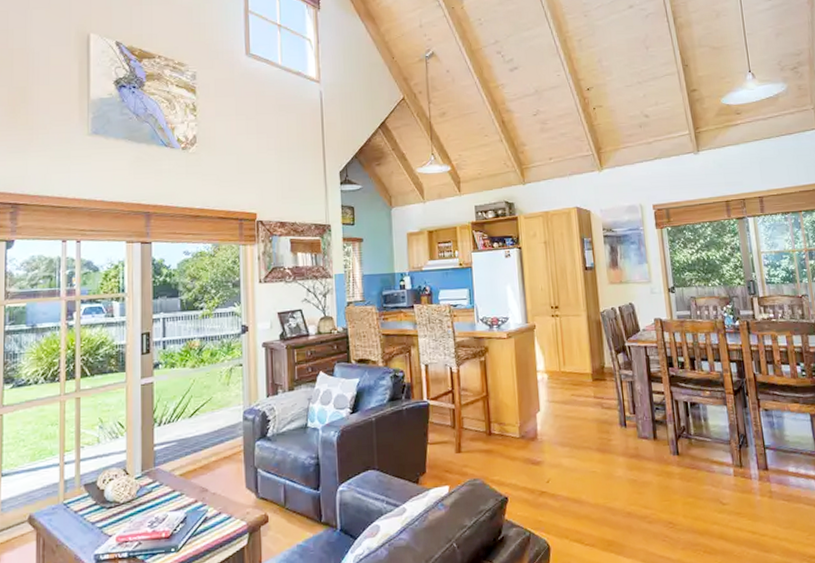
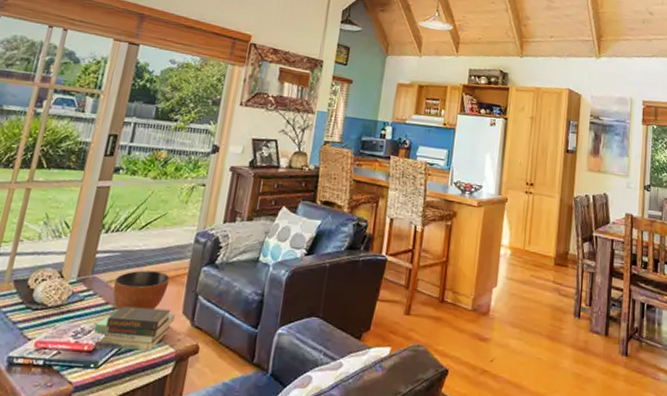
books: none [167,486,241,535] -> present [90,306,176,351]
bowl: none [176,453,228,495] -> present [112,270,170,310]

